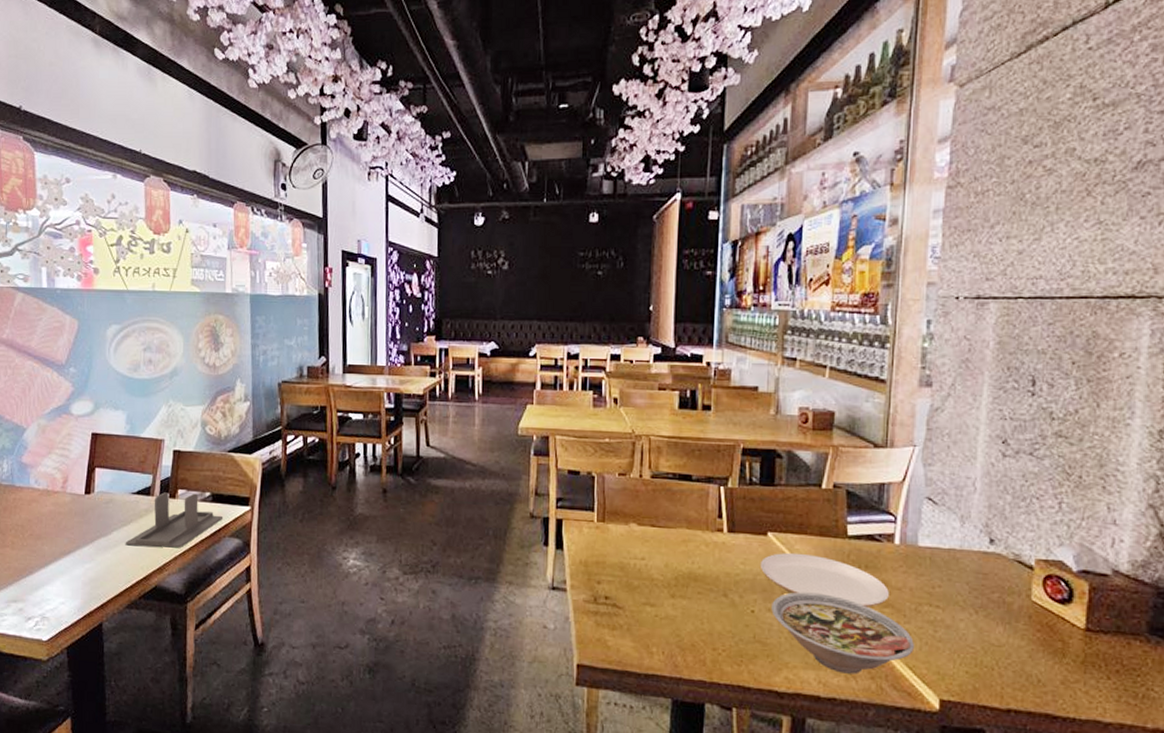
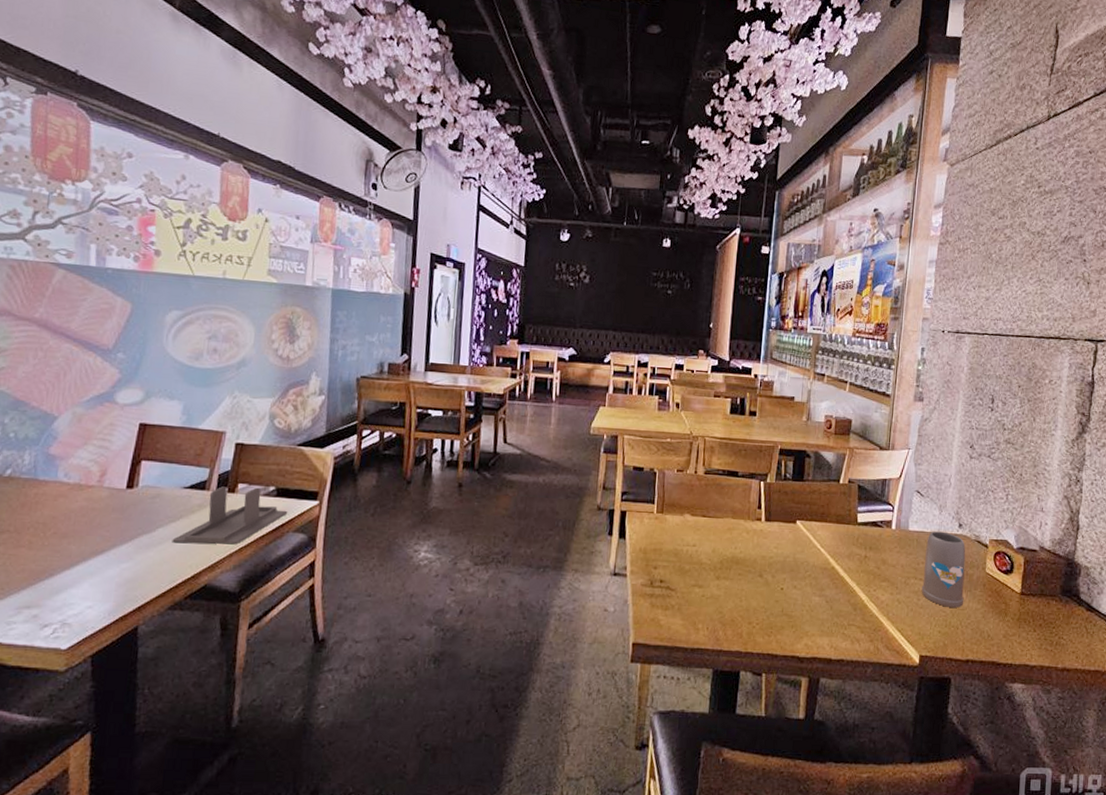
plate: present [761,552,889,607] -> none [790,537,886,582]
soup bowl: present [771,591,915,674] -> none [797,570,904,639]
beer mug: none [939,547,1001,644] -> present [921,531,966,608]

